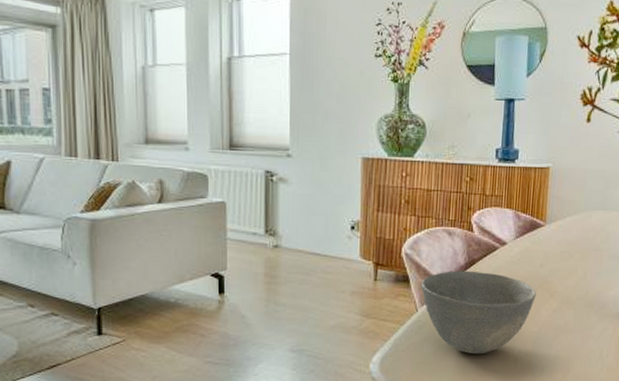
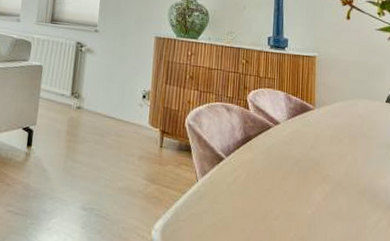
bowl: present [421,271,536,355] -> none [202,145,309,233]

